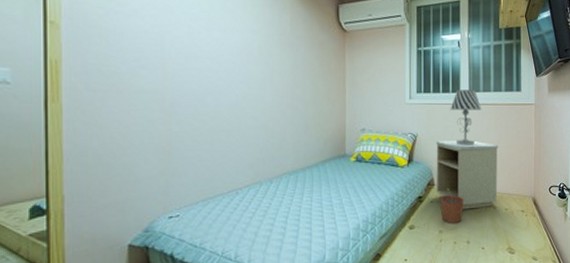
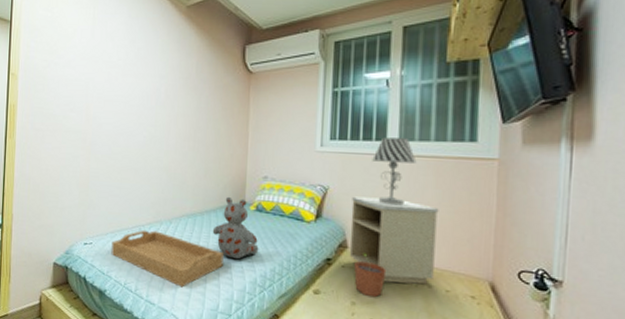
serving tray: none [204,192,327,246] -> present [111,229,224,288]
stuffed bear: none [315,150,360,210] -> present [212,196,259,260]

